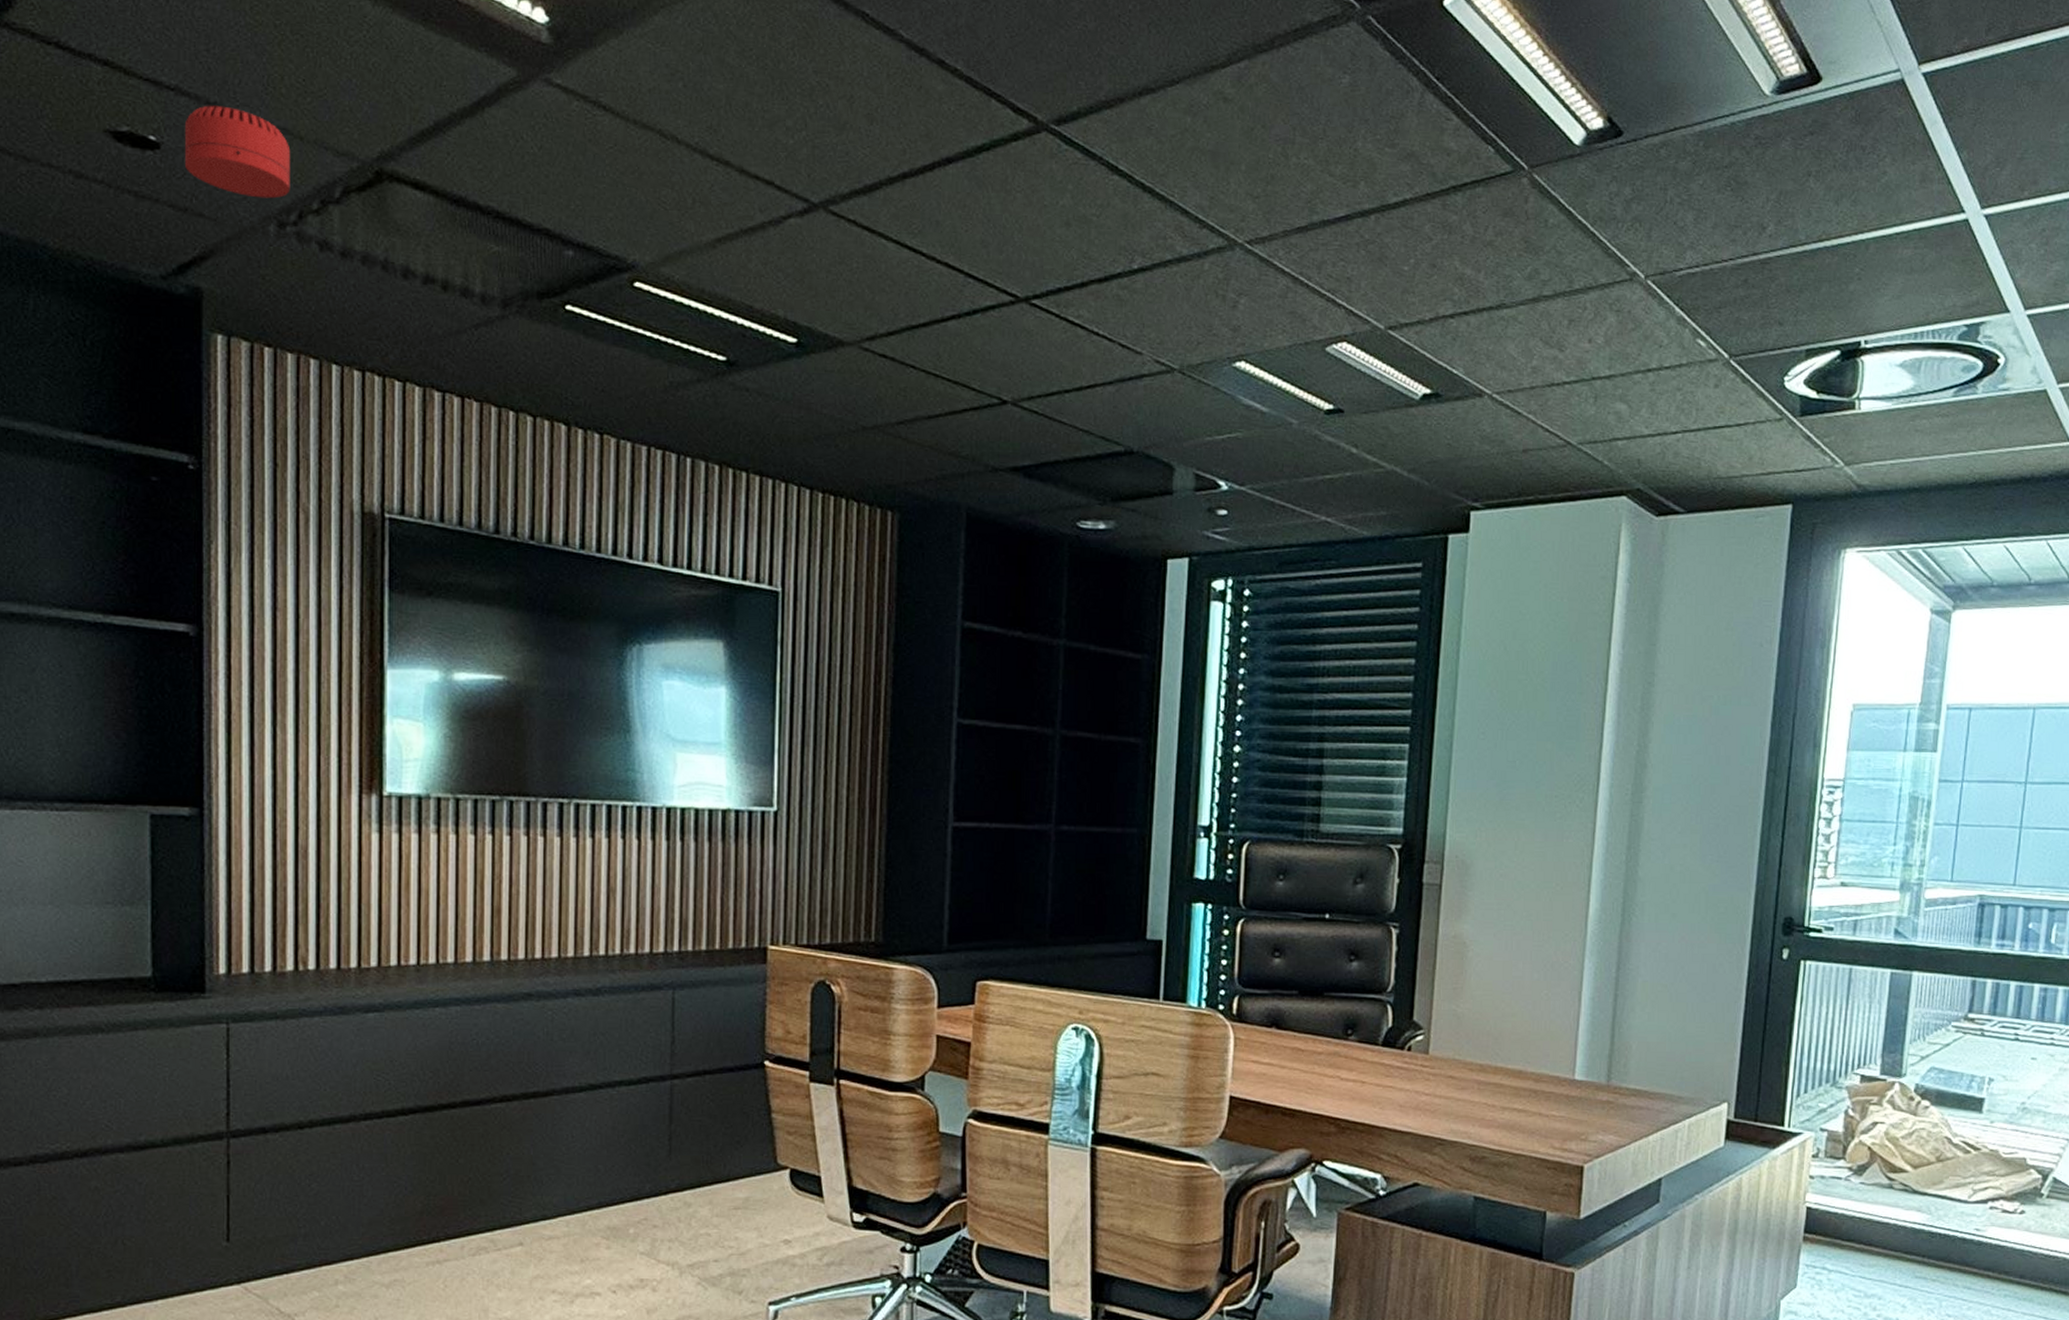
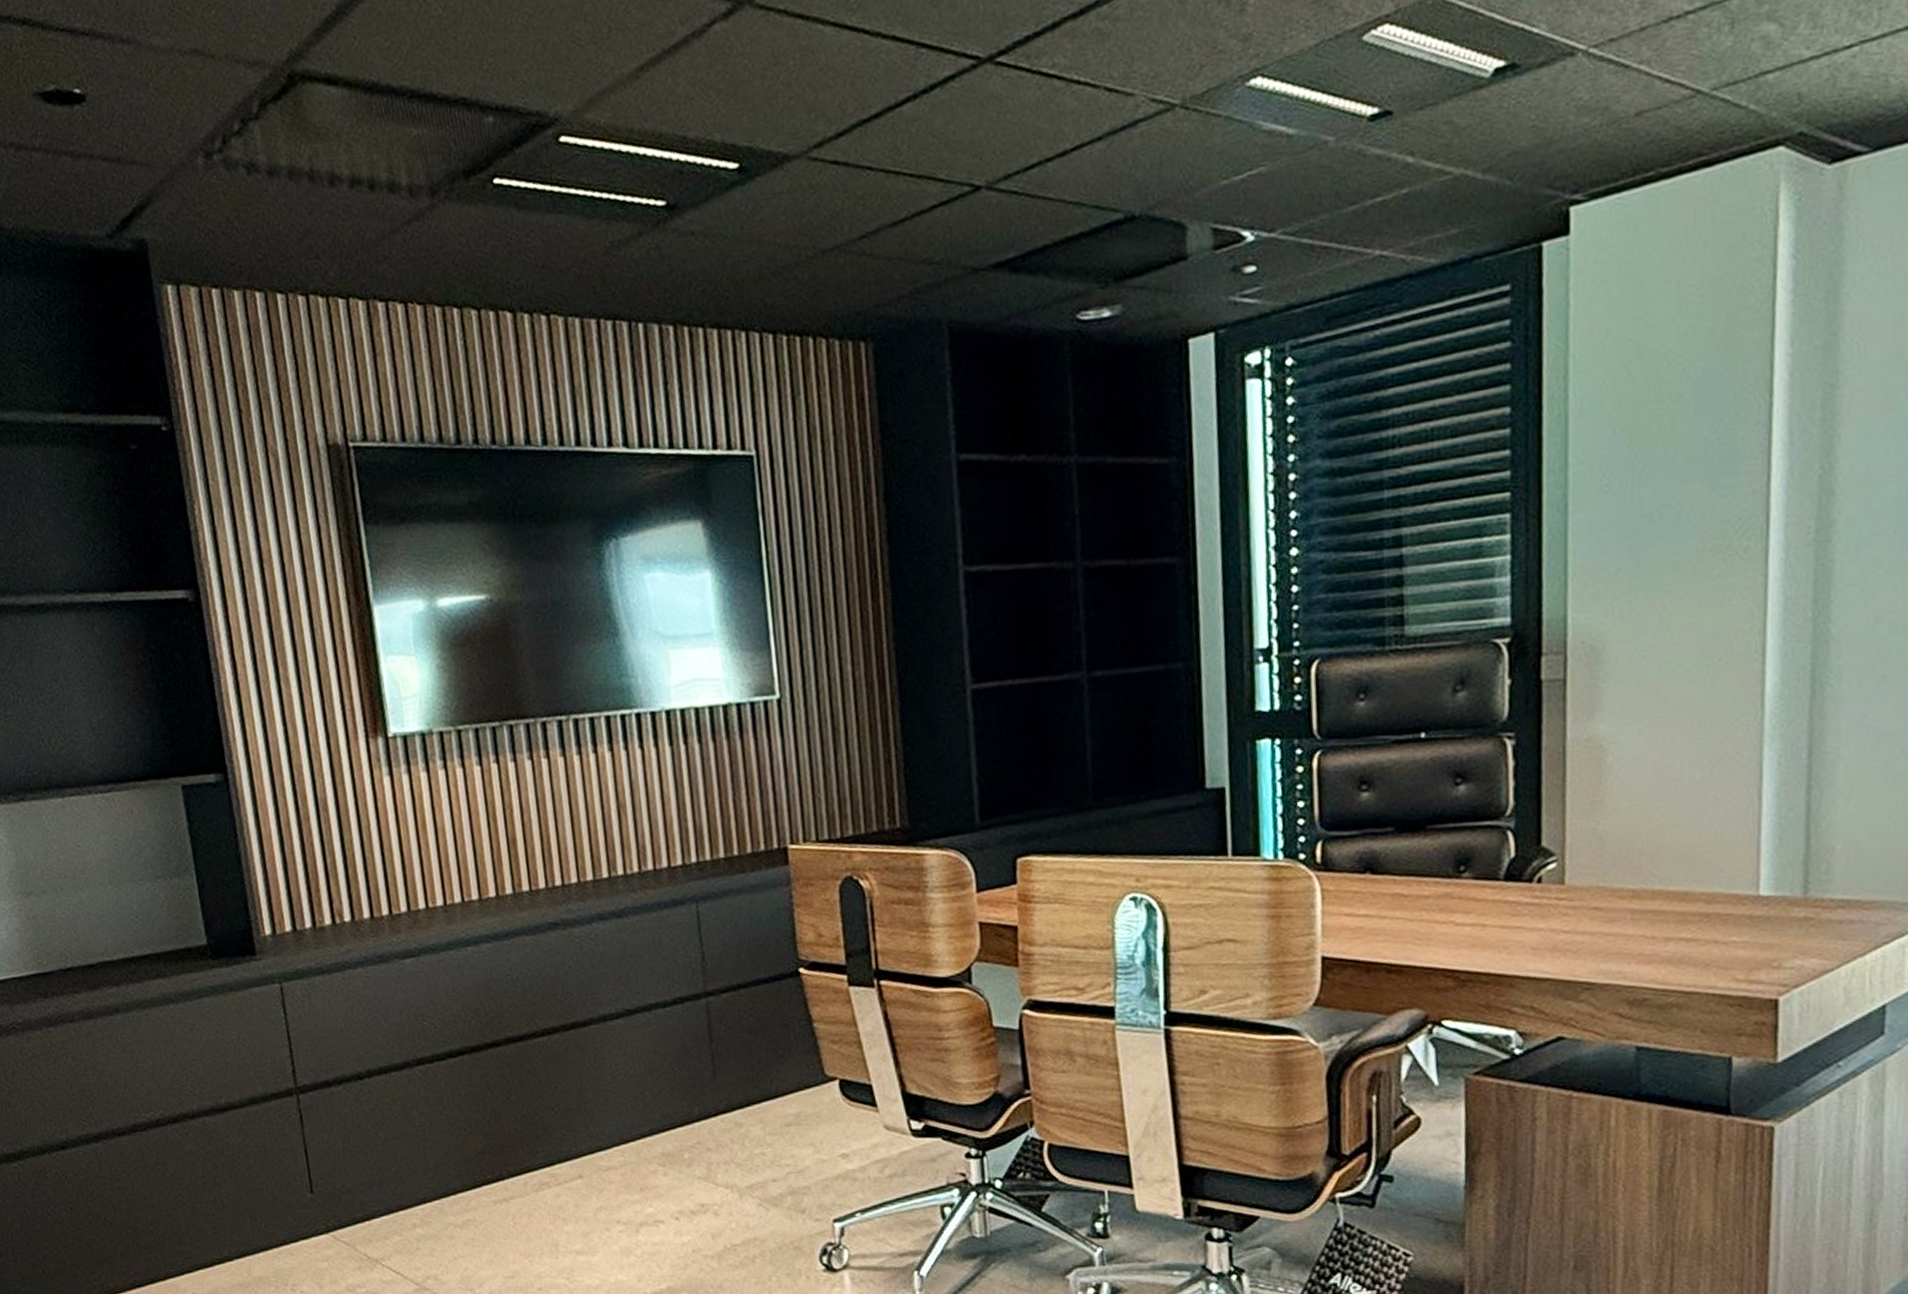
smoke detector: present [184,105,291,199] -> none [103,39,211,132]

